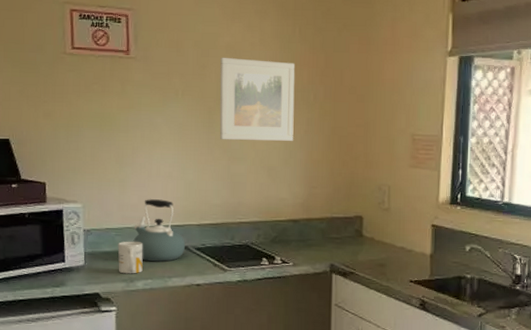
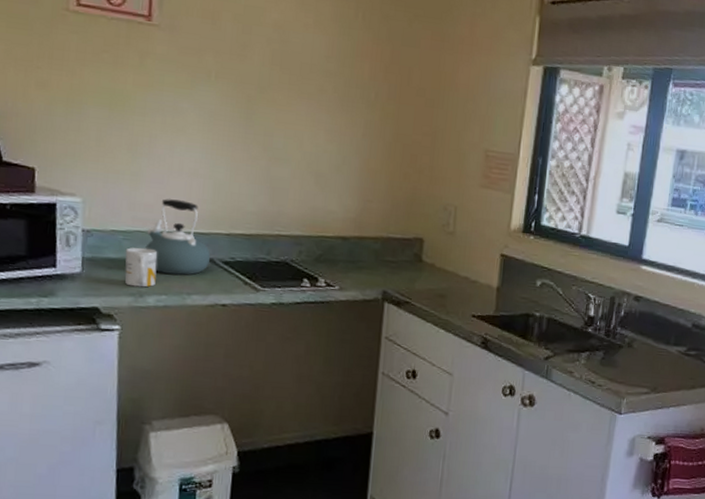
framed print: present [219,57,295,141] -> none [260,36,355,145]

